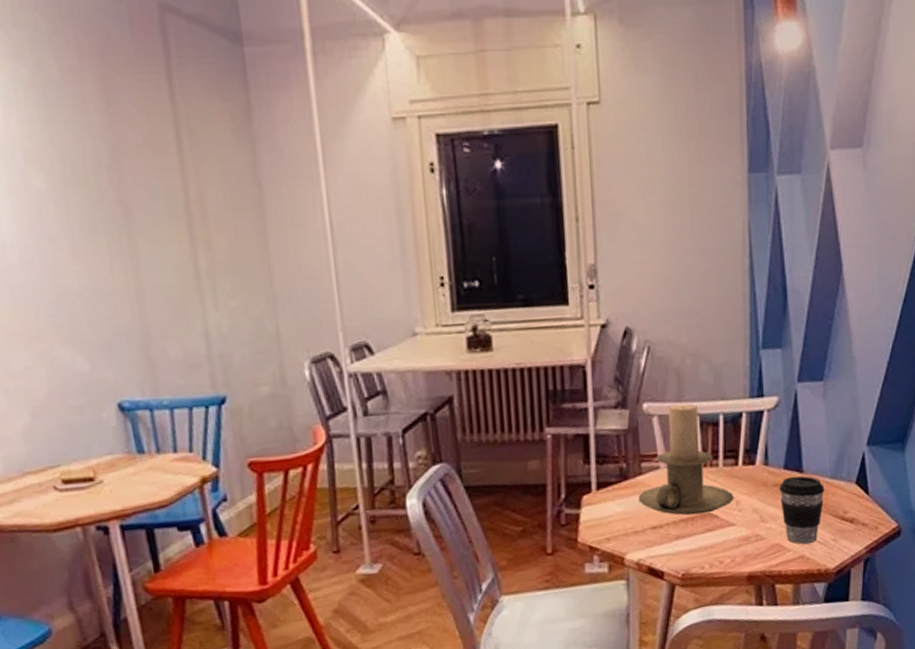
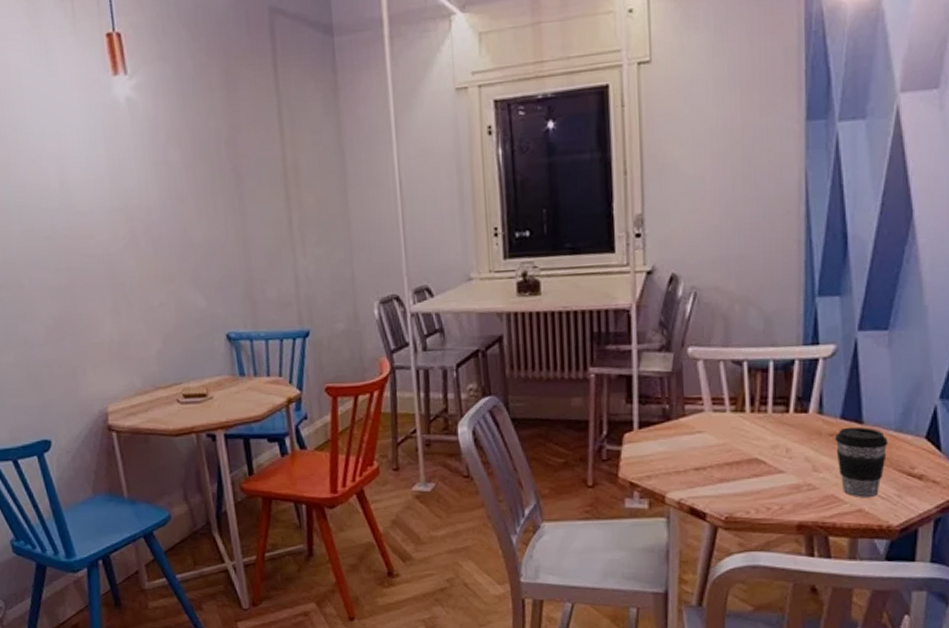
candle holder: present [638,404,734,516] -> none [681,349,784,460]

